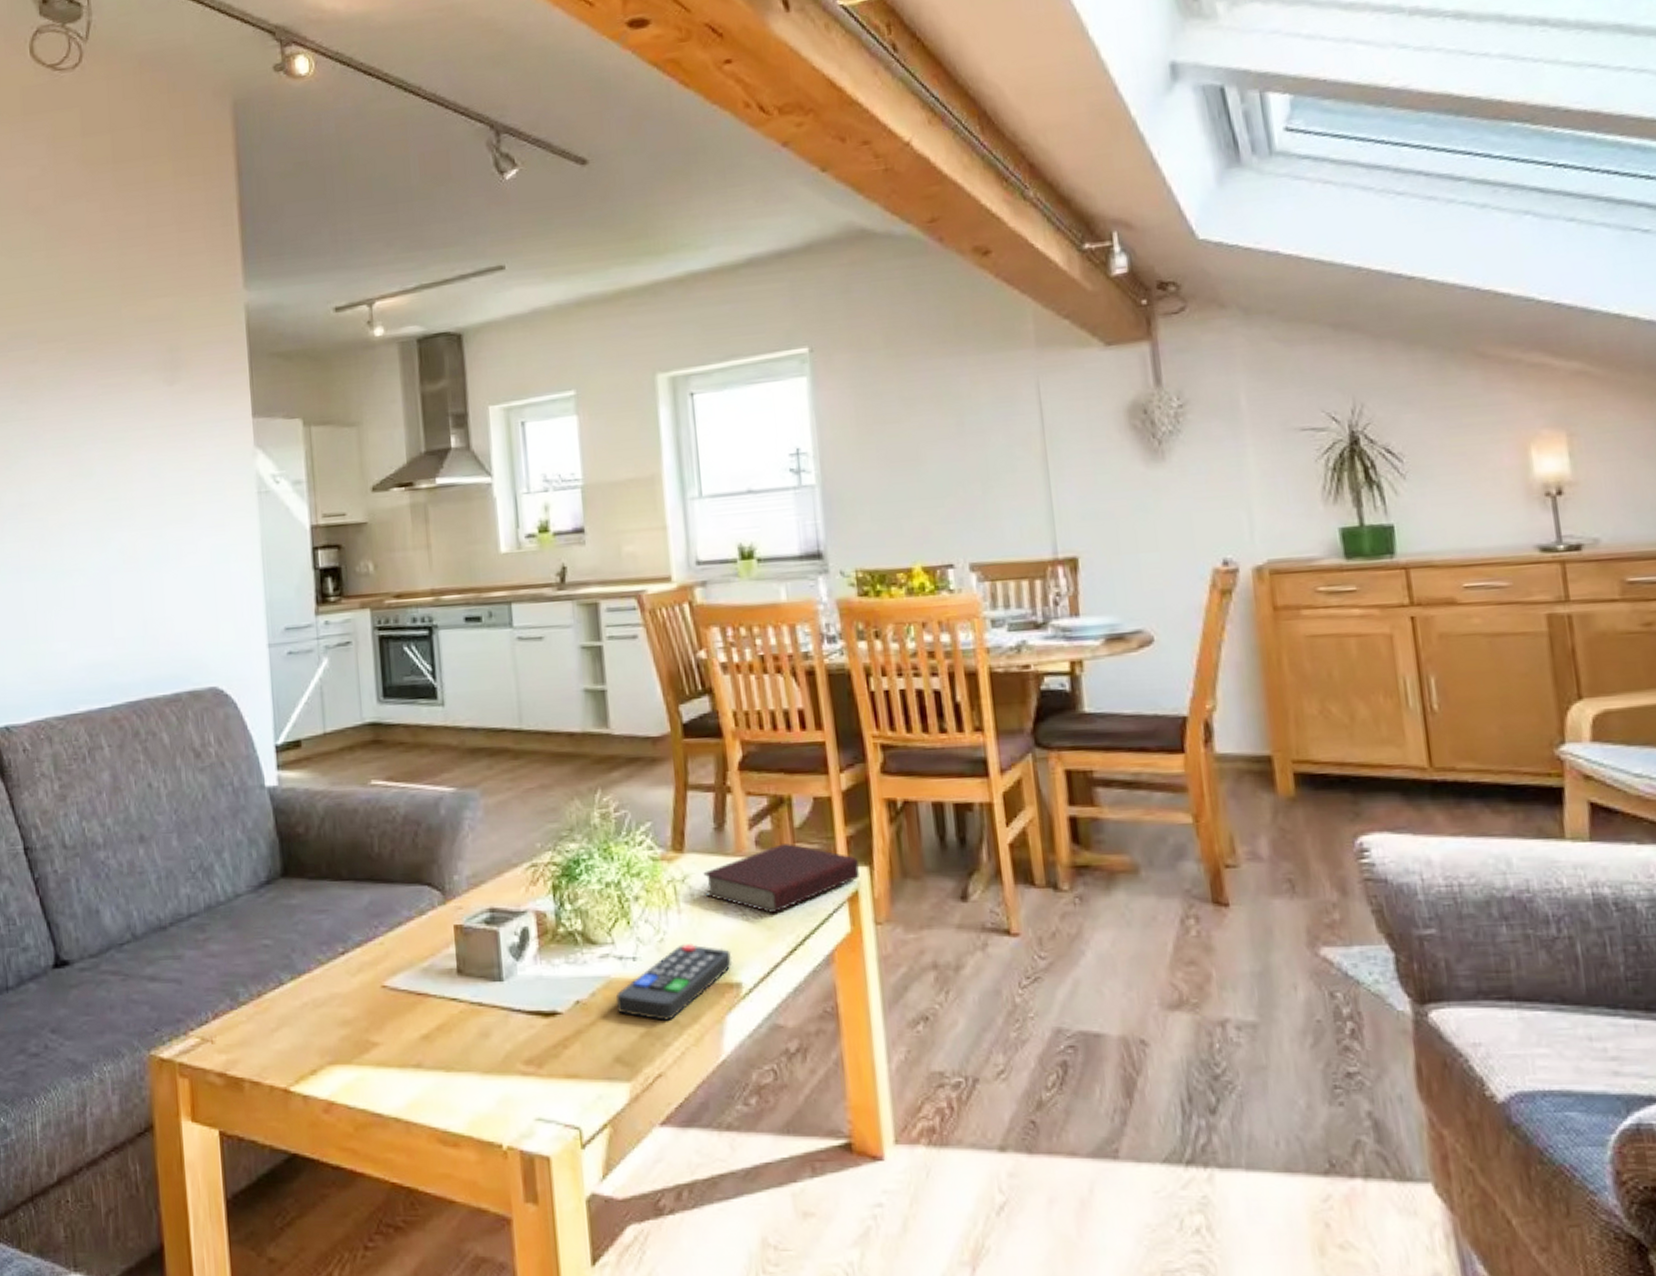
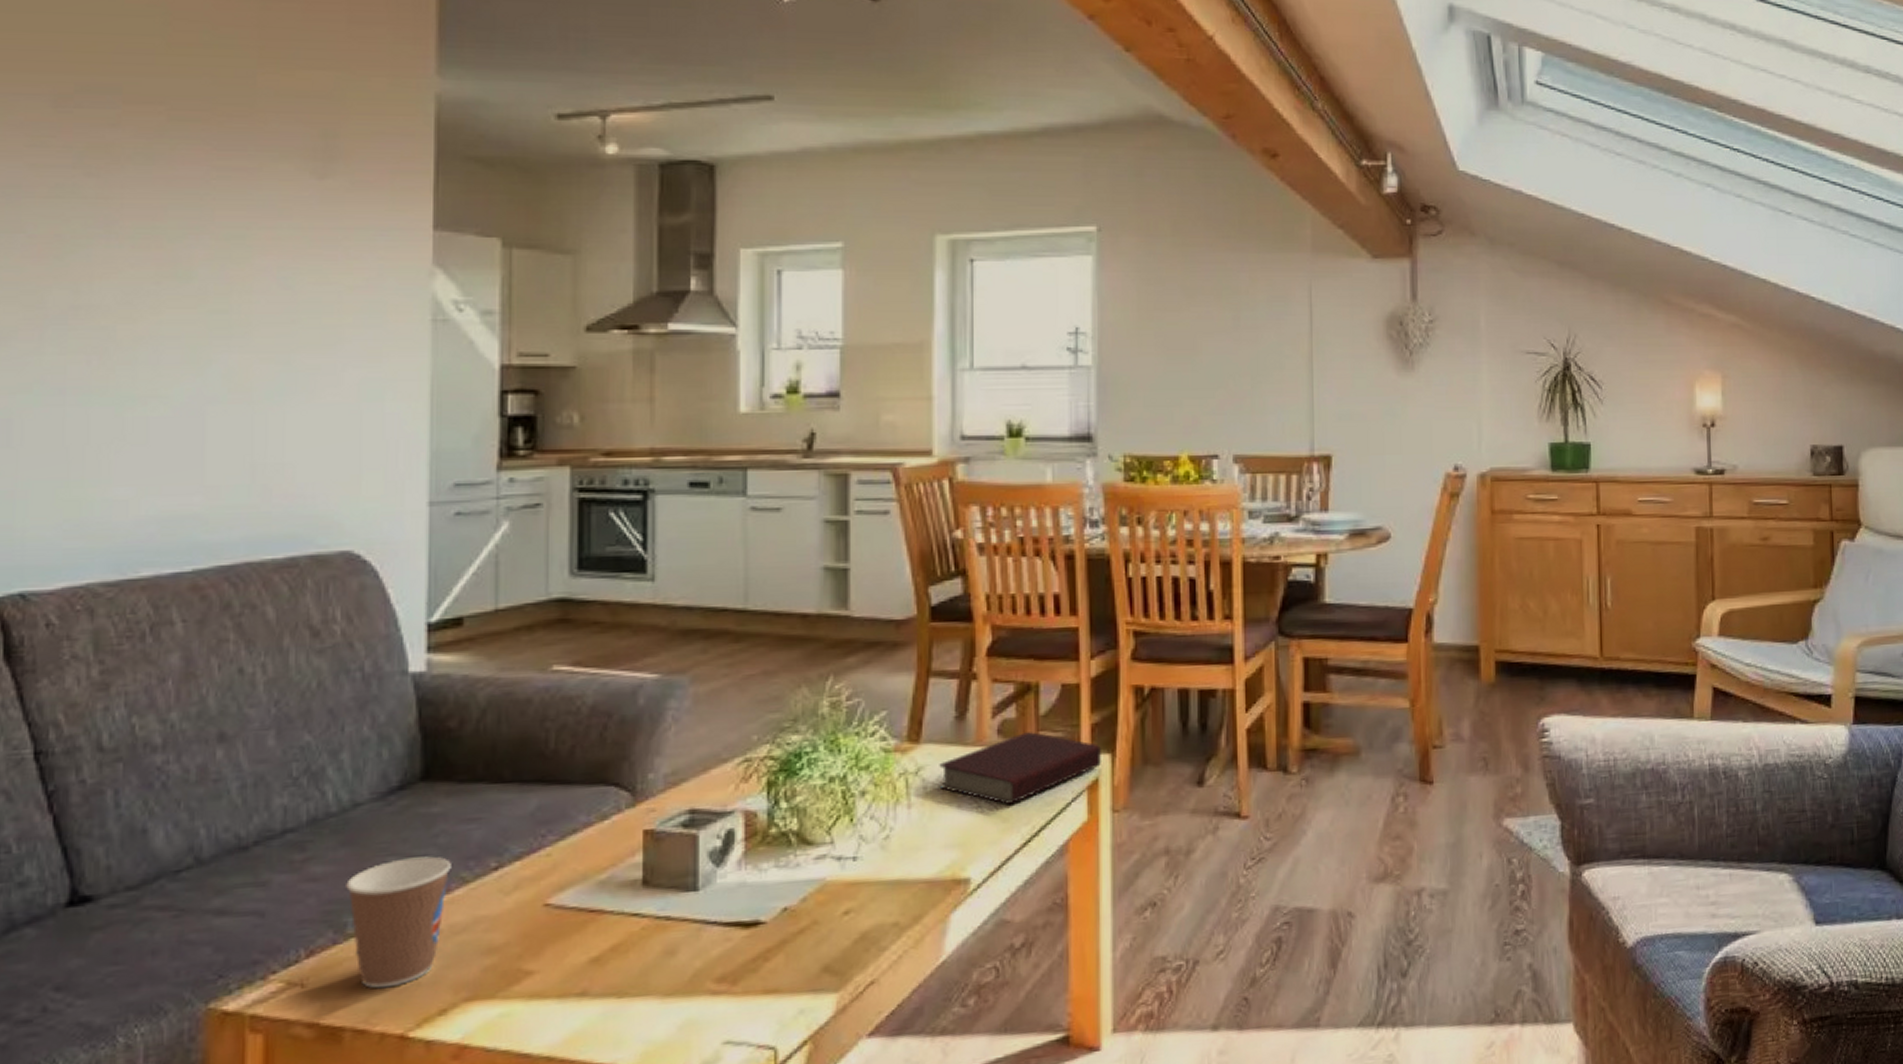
coffee cup: none [235,940,310,1049] -> present [346,856,451,989]
remote control: present [616,942,733,1021] -> none [831,838,963,924]

